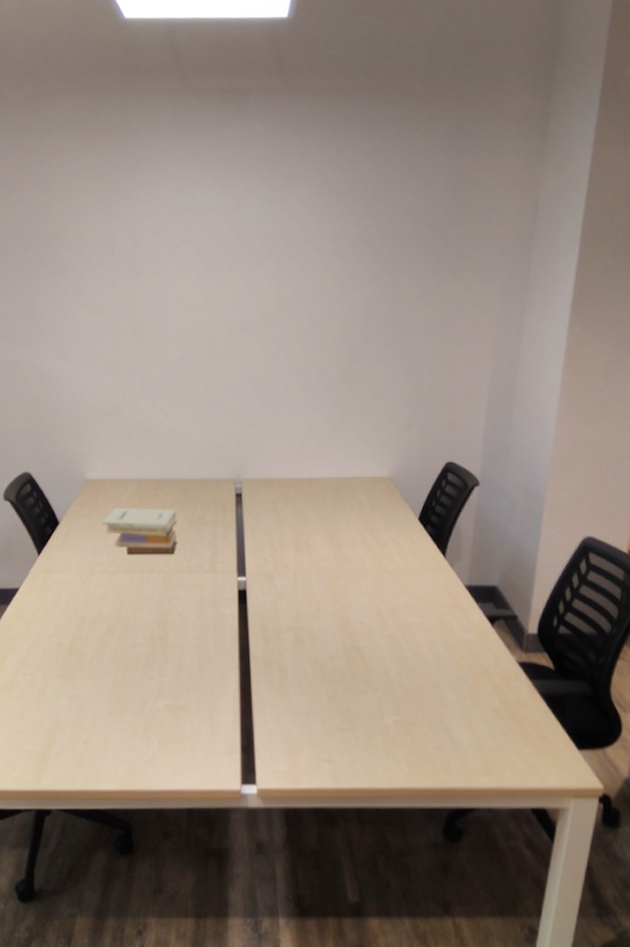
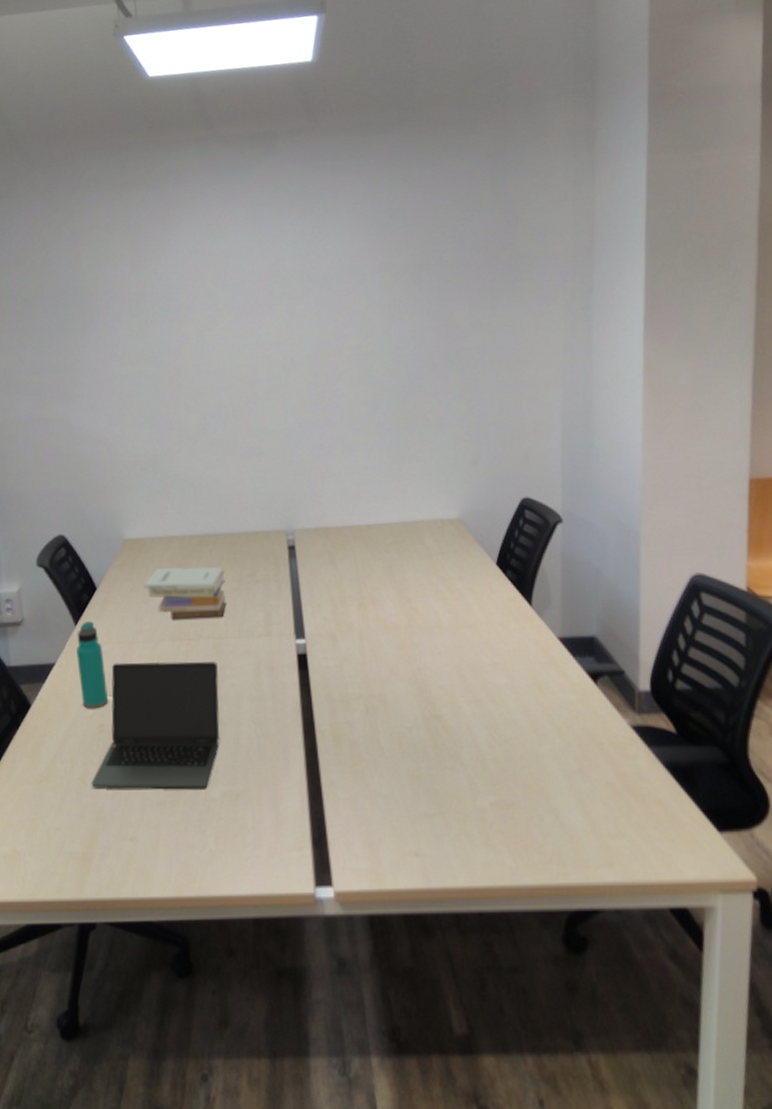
water bottle: none [39,552,67,630] -> present [76,621,108,709]
laptop: none [50,590,168,702] -> present [91,660,220,790]

